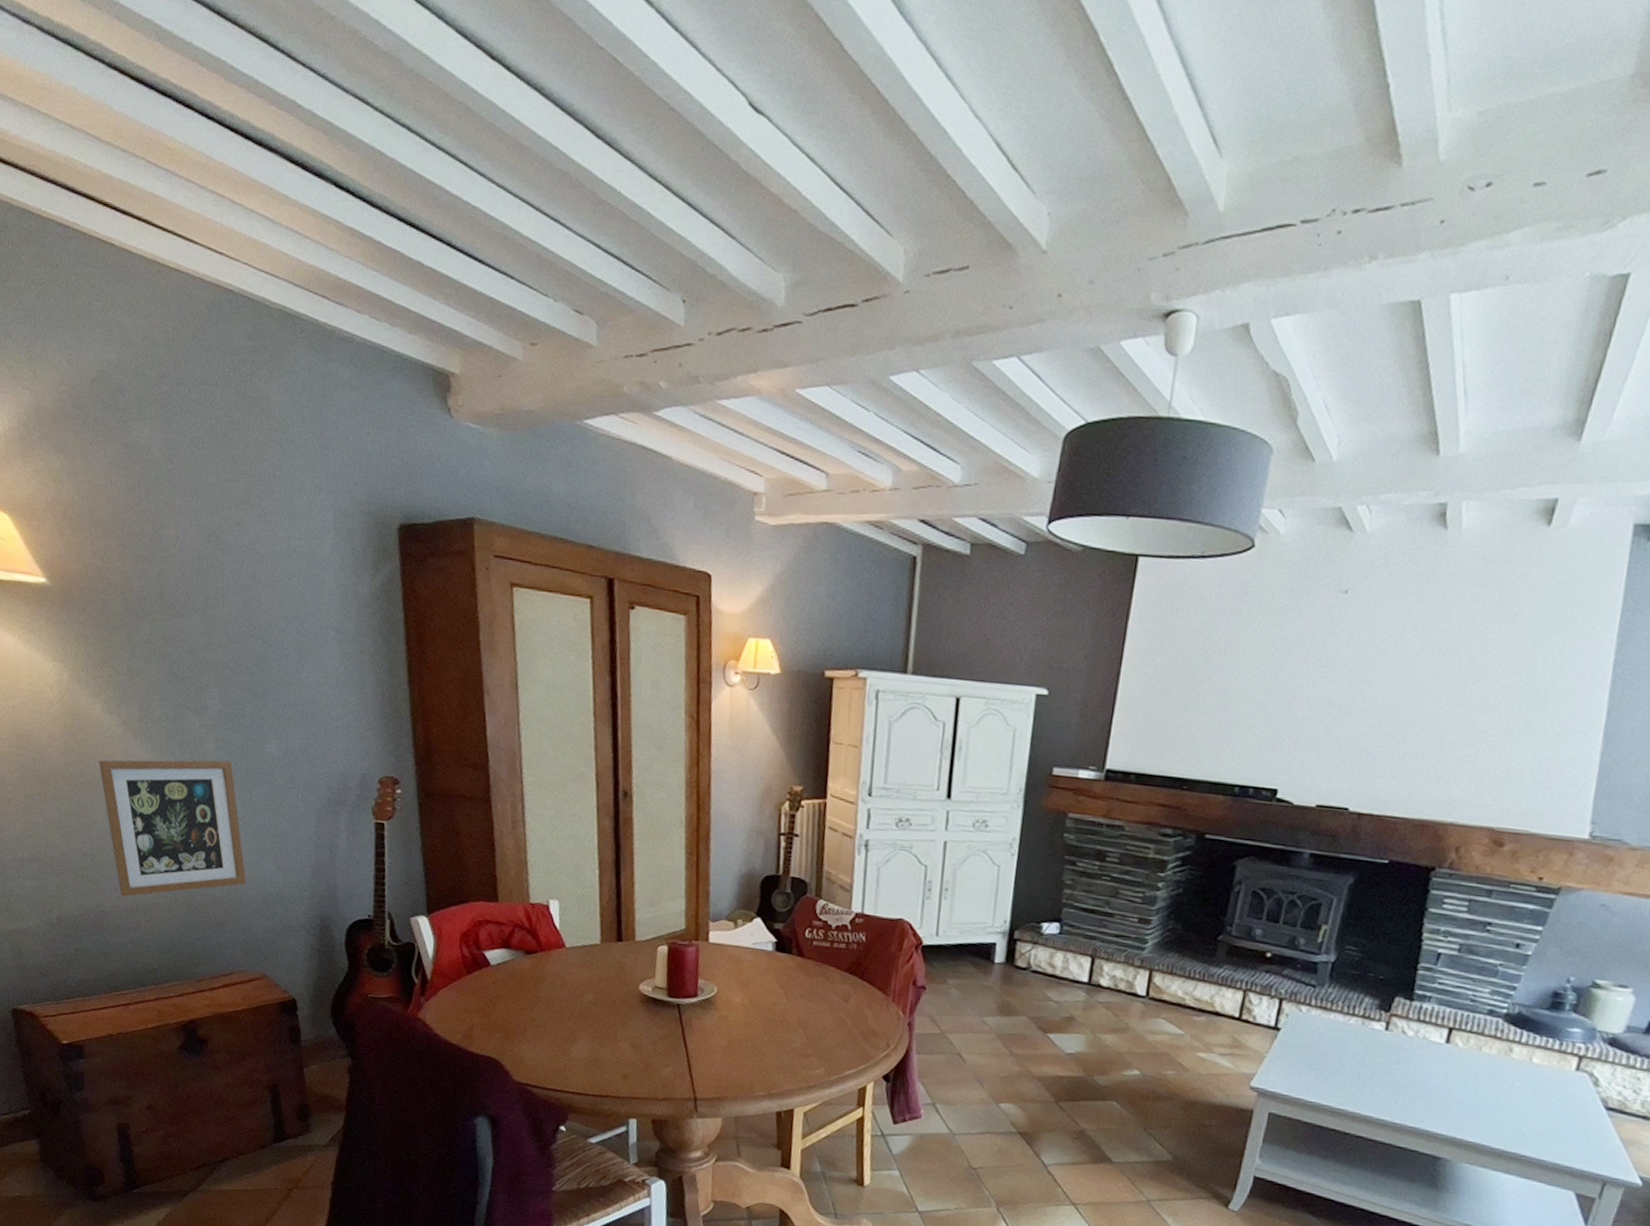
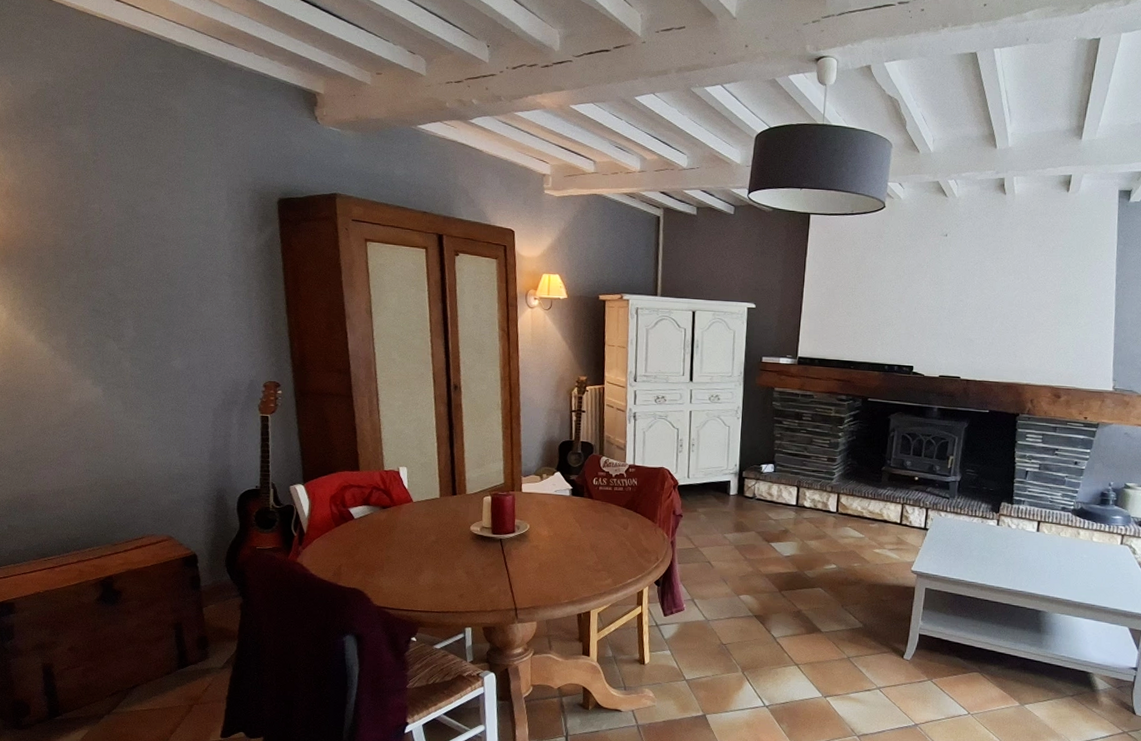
picture frame: present [98,759,247,897] -> none [32,374,156,482]

